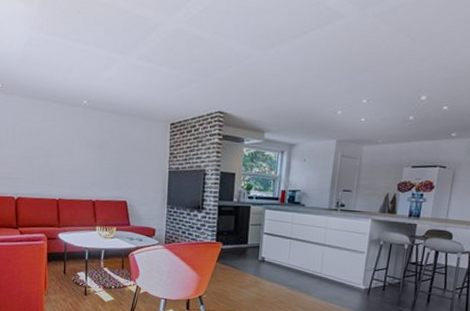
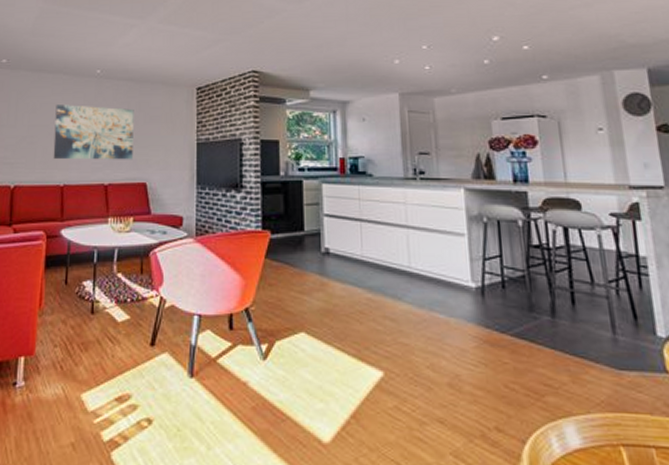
wall art: none [48,130,117,182] -> present [53,105,134,160]

